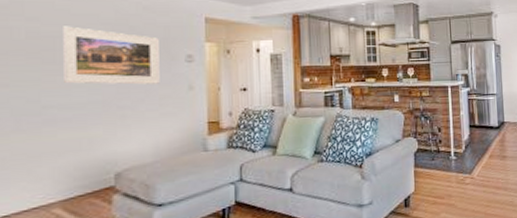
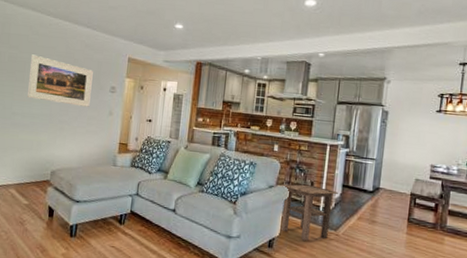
side table: none [407,131,467,192] -> present [280,183,338,241]

